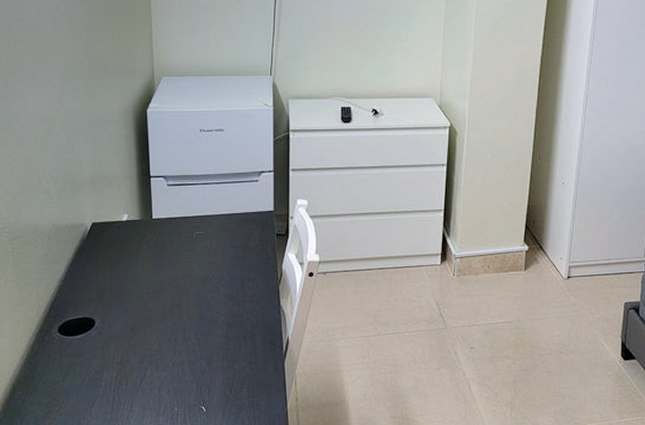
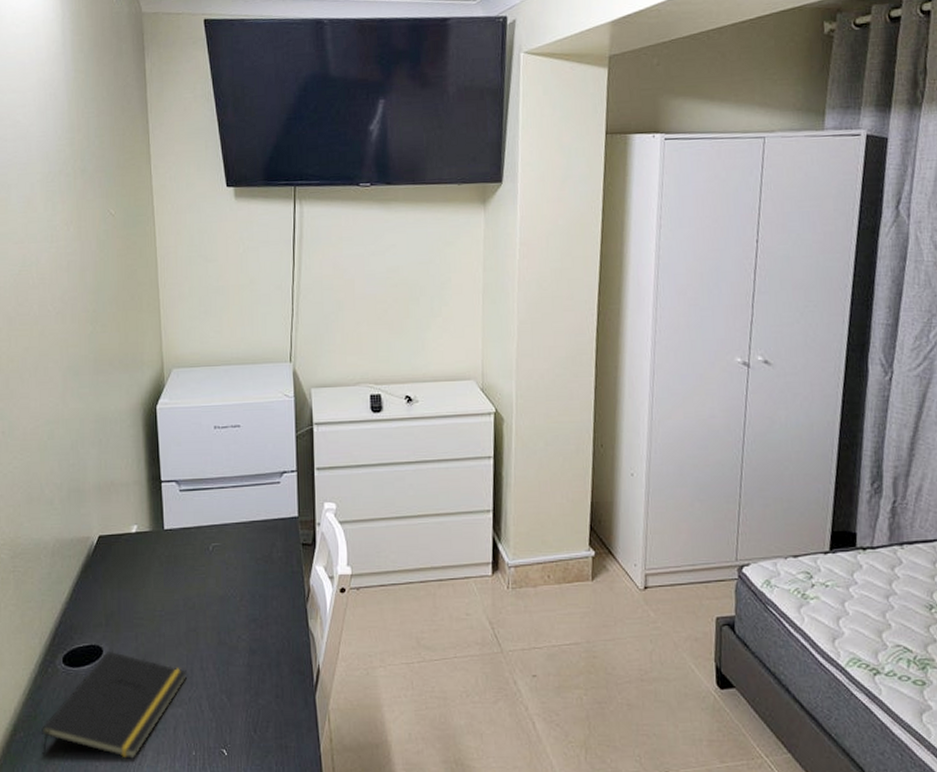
notepad: none [37,322,172,414] -> present [40,650,188,759]

